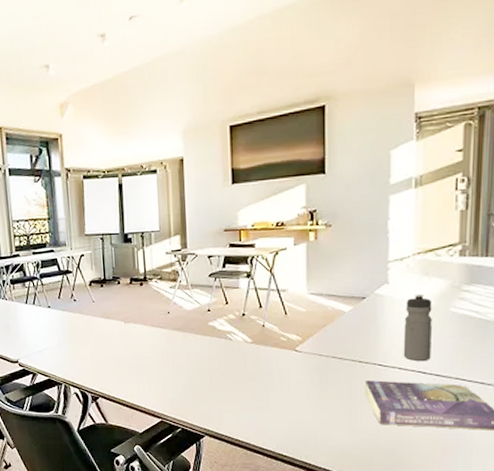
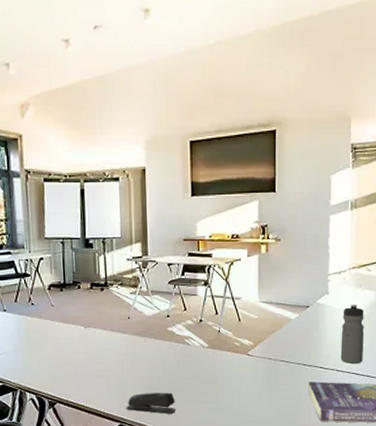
stapler: none [167,389,219,411] -> present [126,392,176,414]

